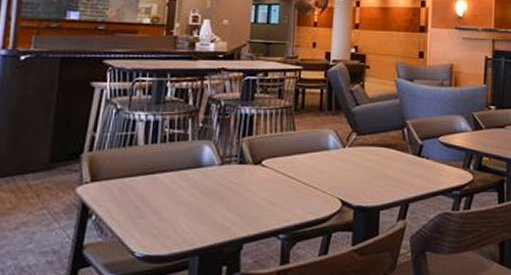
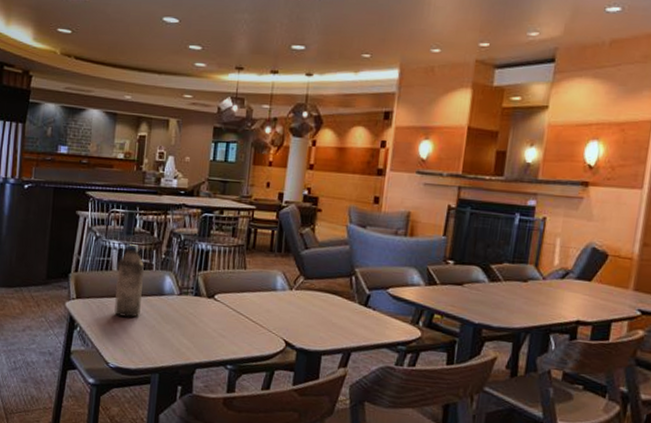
water bottle: none [141,115,179,196] -> present [114,244,145,318]

